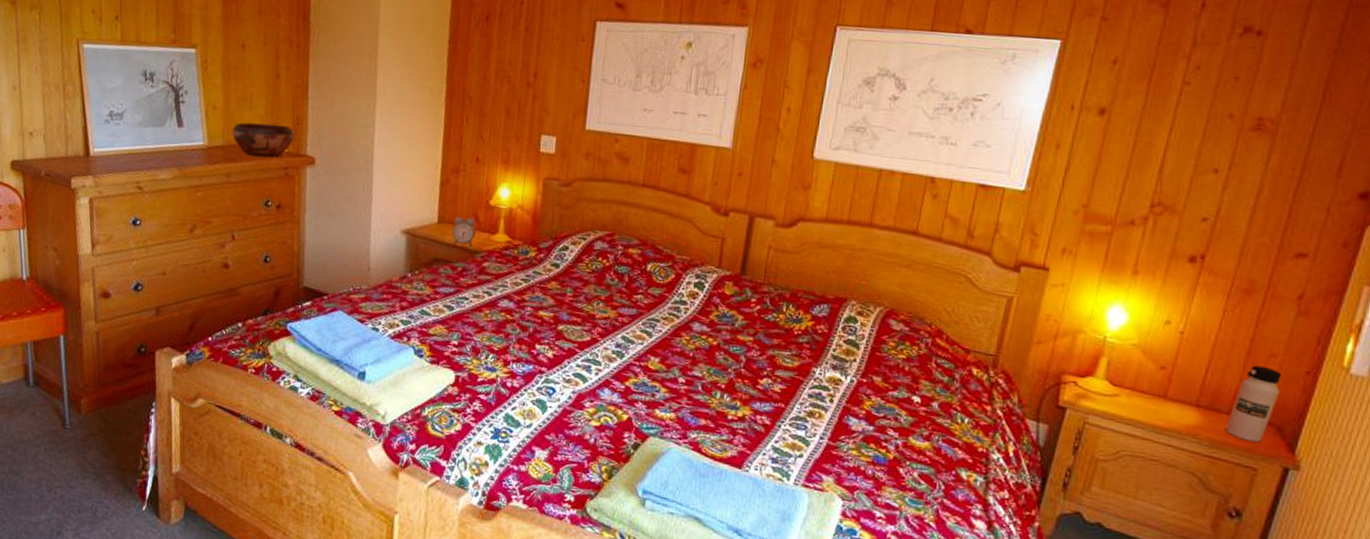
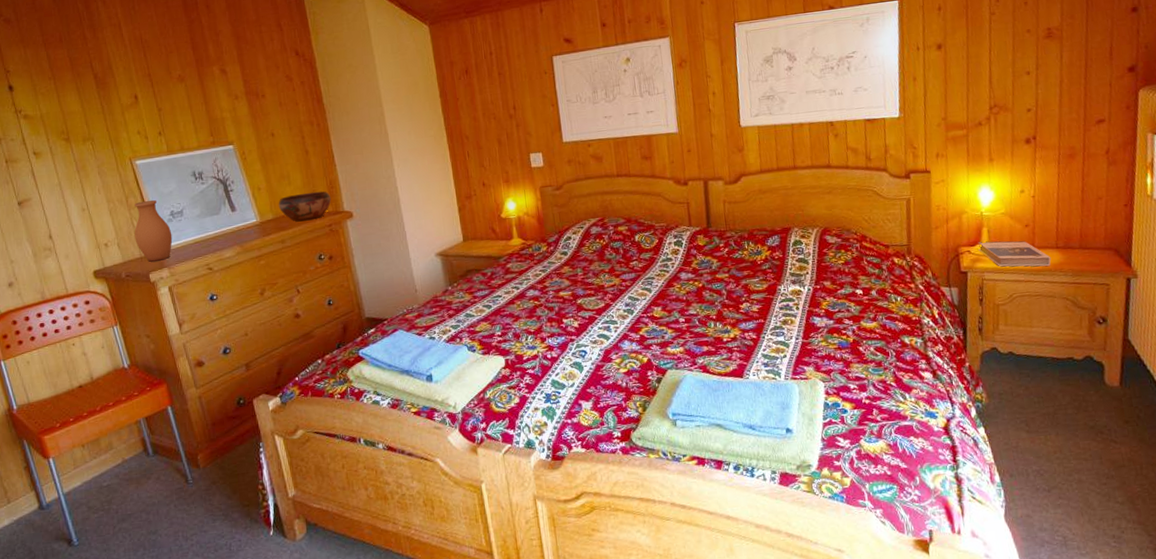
vase: none [63,92,106,166] -> present [134,199,173,262]
alarm clock: present [452,217,476,247] -> none [476,231,496,256]
hardback book: none [1087,373,1186,427] -> present [977,240,1052,267]
water bottle: present [1226,365,1282,442] -> none [1080,207,1111,265]

